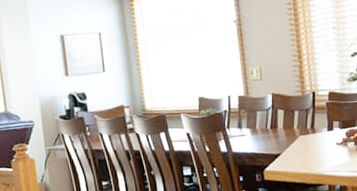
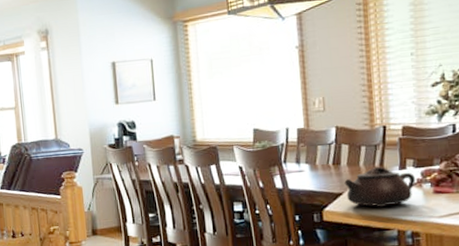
teapot: none [281,128,342,165] -> present [344,166,416,207]

